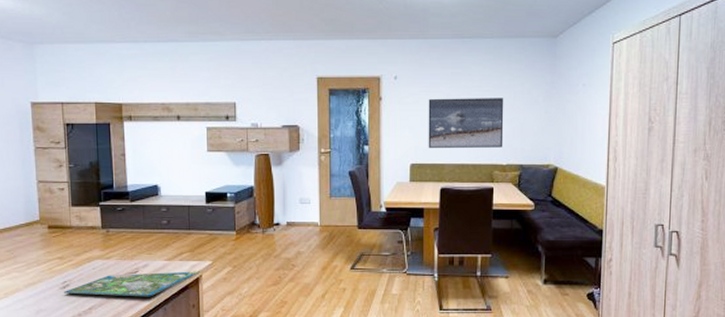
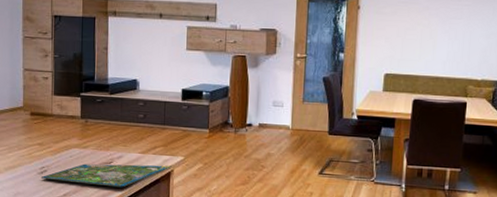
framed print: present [428,98,504,148] -> none [403,10,483,63]

